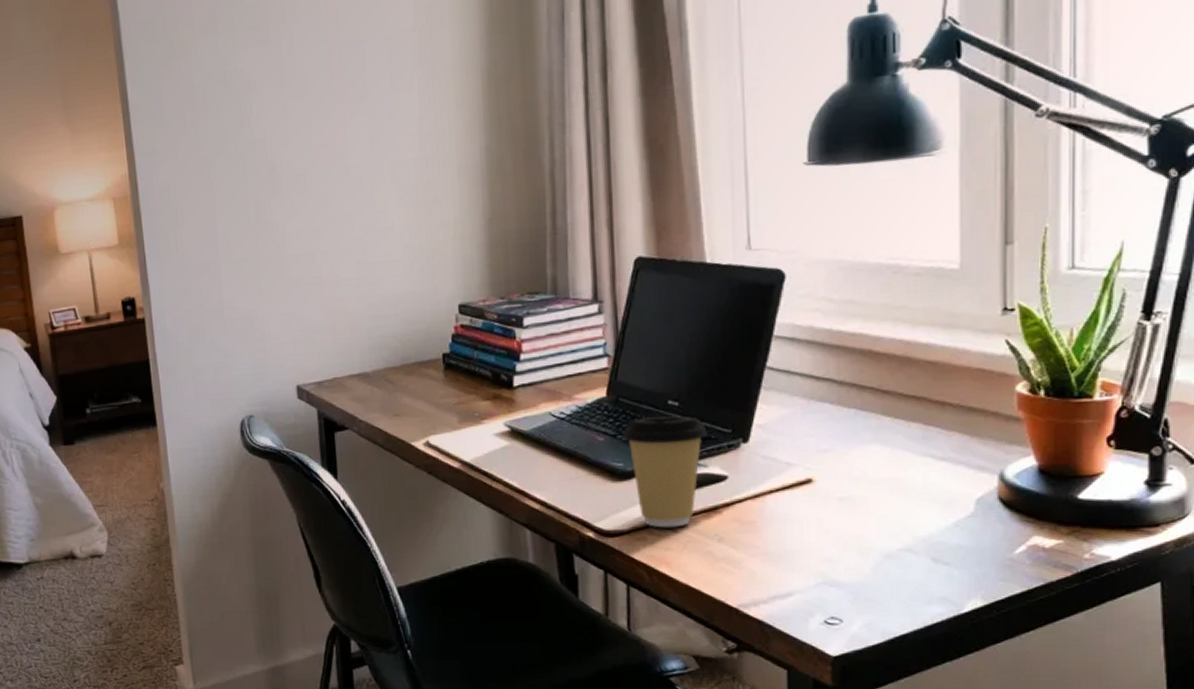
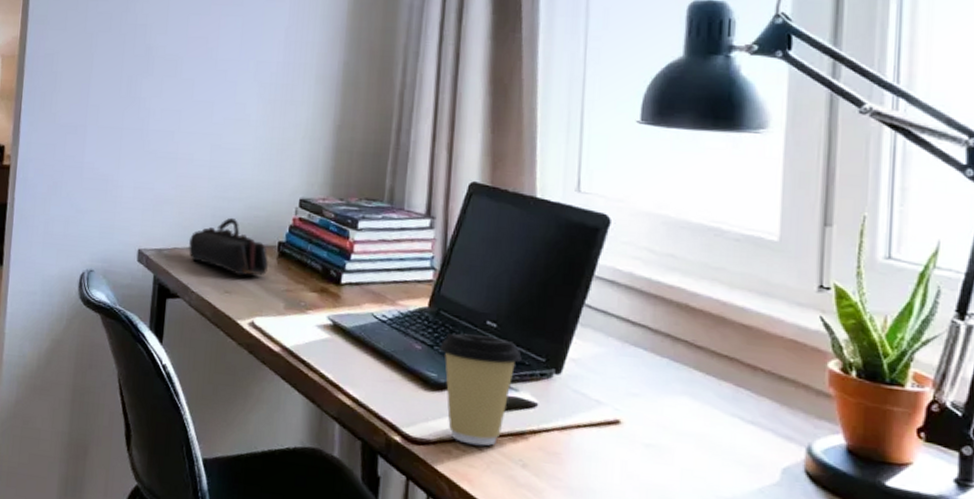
pencil case: none [349,336,435,396] -> present [189,217,268,276]

